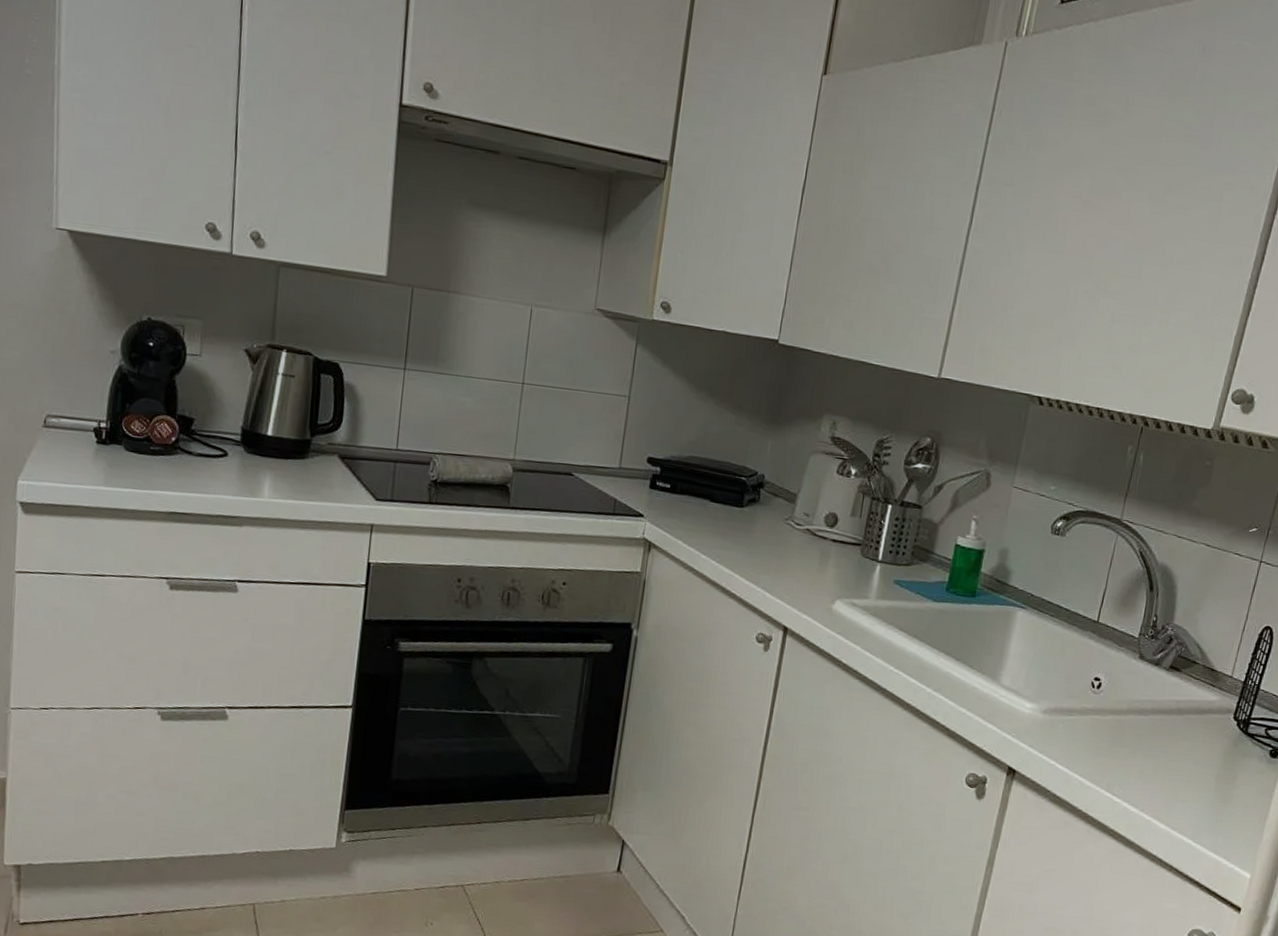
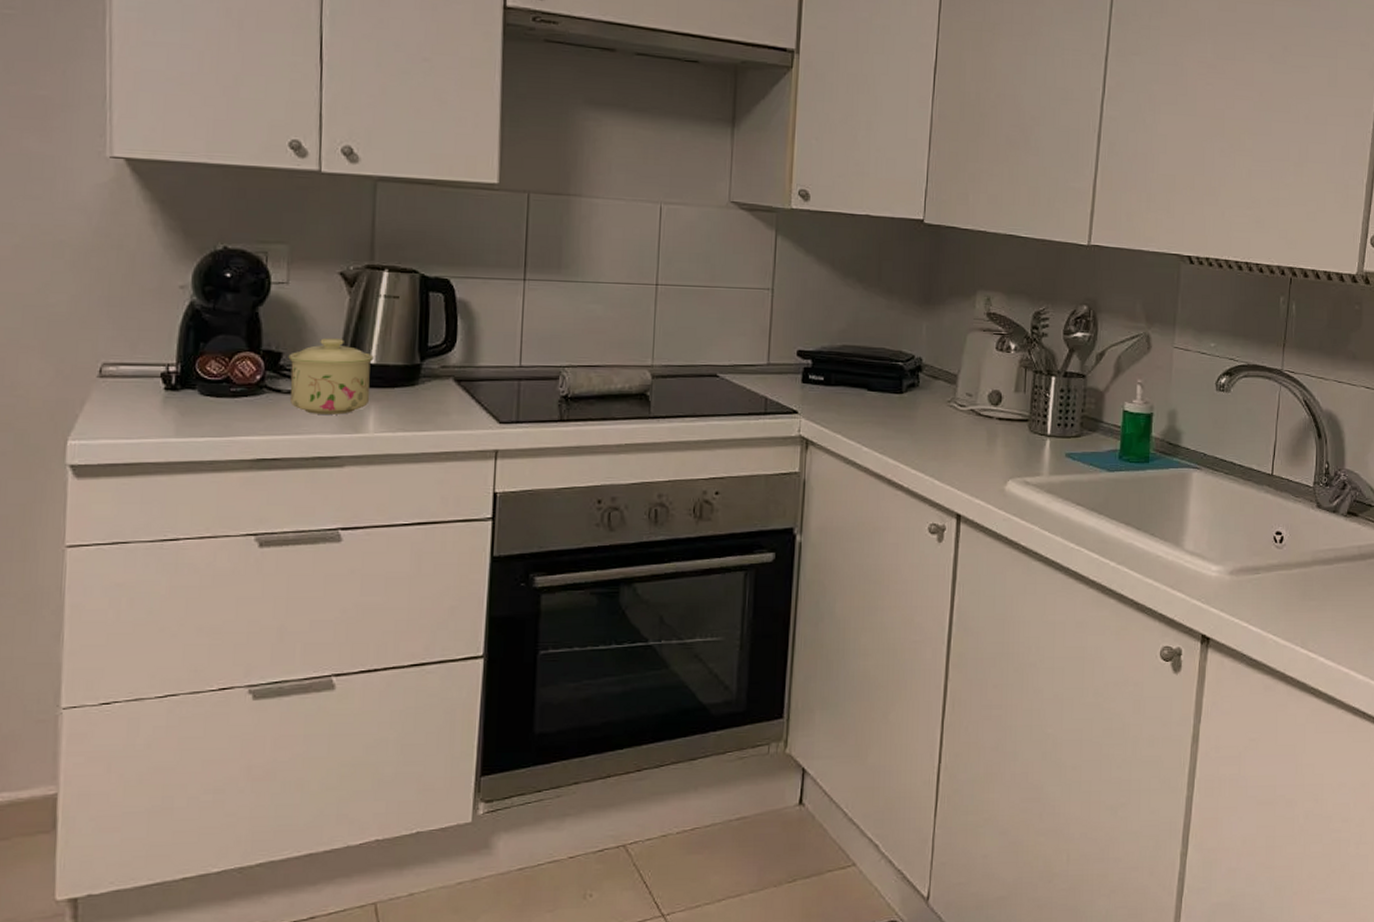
sugar bowl: none [199,408,271,479] -> present [288,337,374,415]

